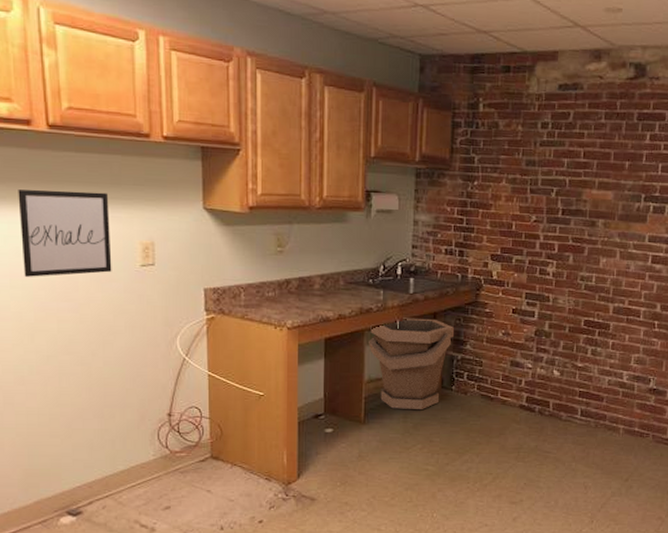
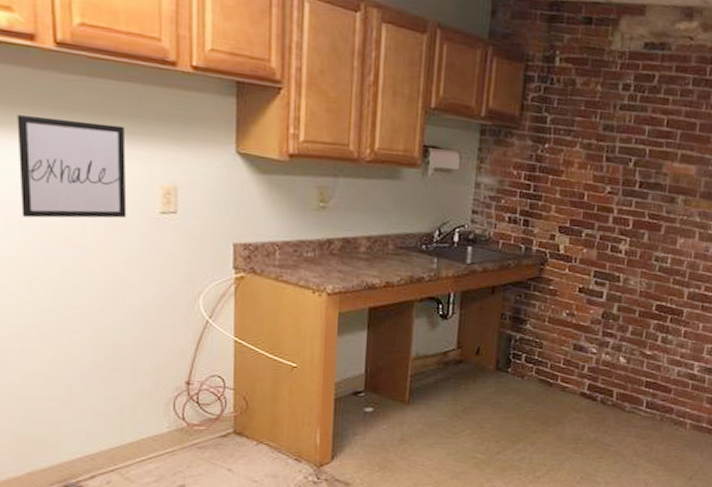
bucket: present [369,318,455,411] -> none [418,290,515,393]

